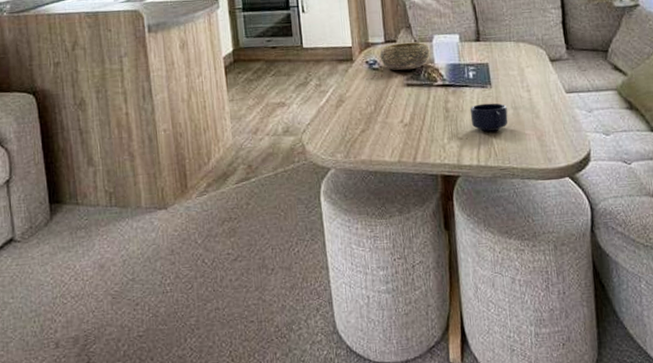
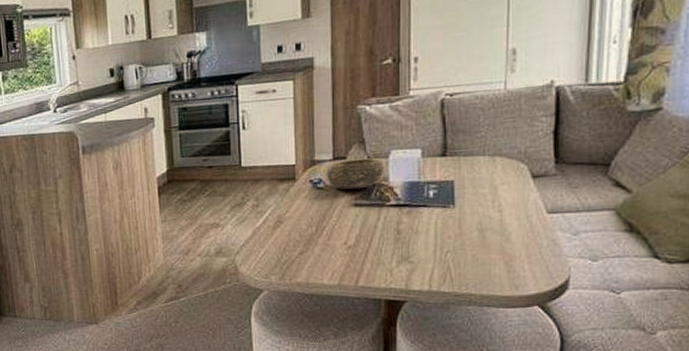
mug: present [470,103,508,132] -> none [425,224,471,255]

